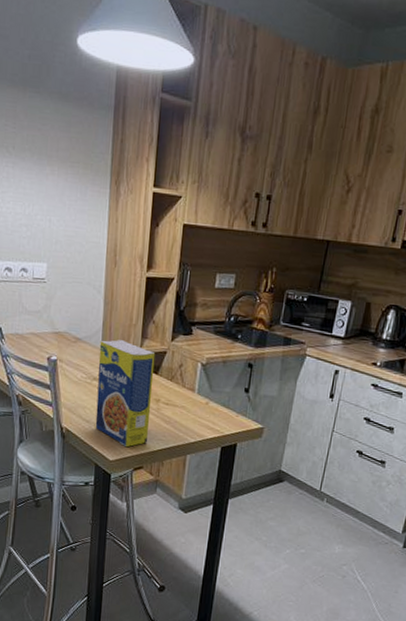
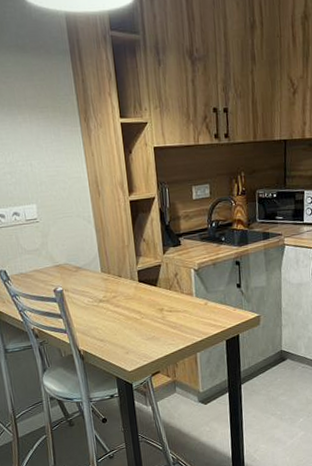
legume: present [95,340,156,448] -> none [99,261,159,357]

